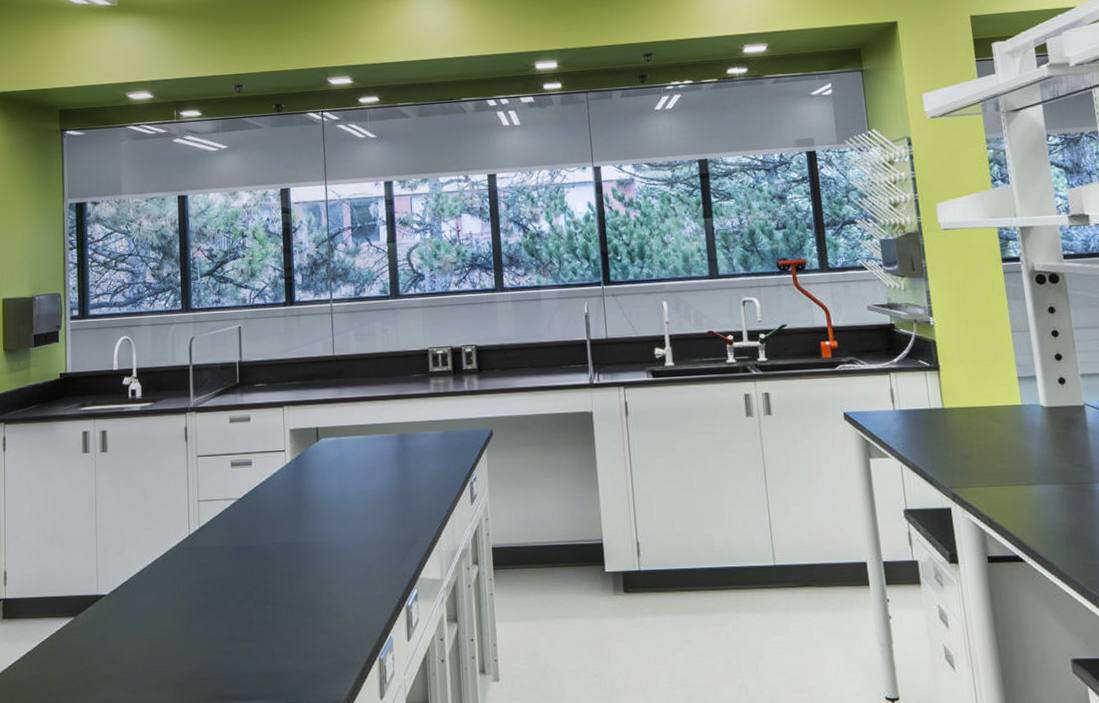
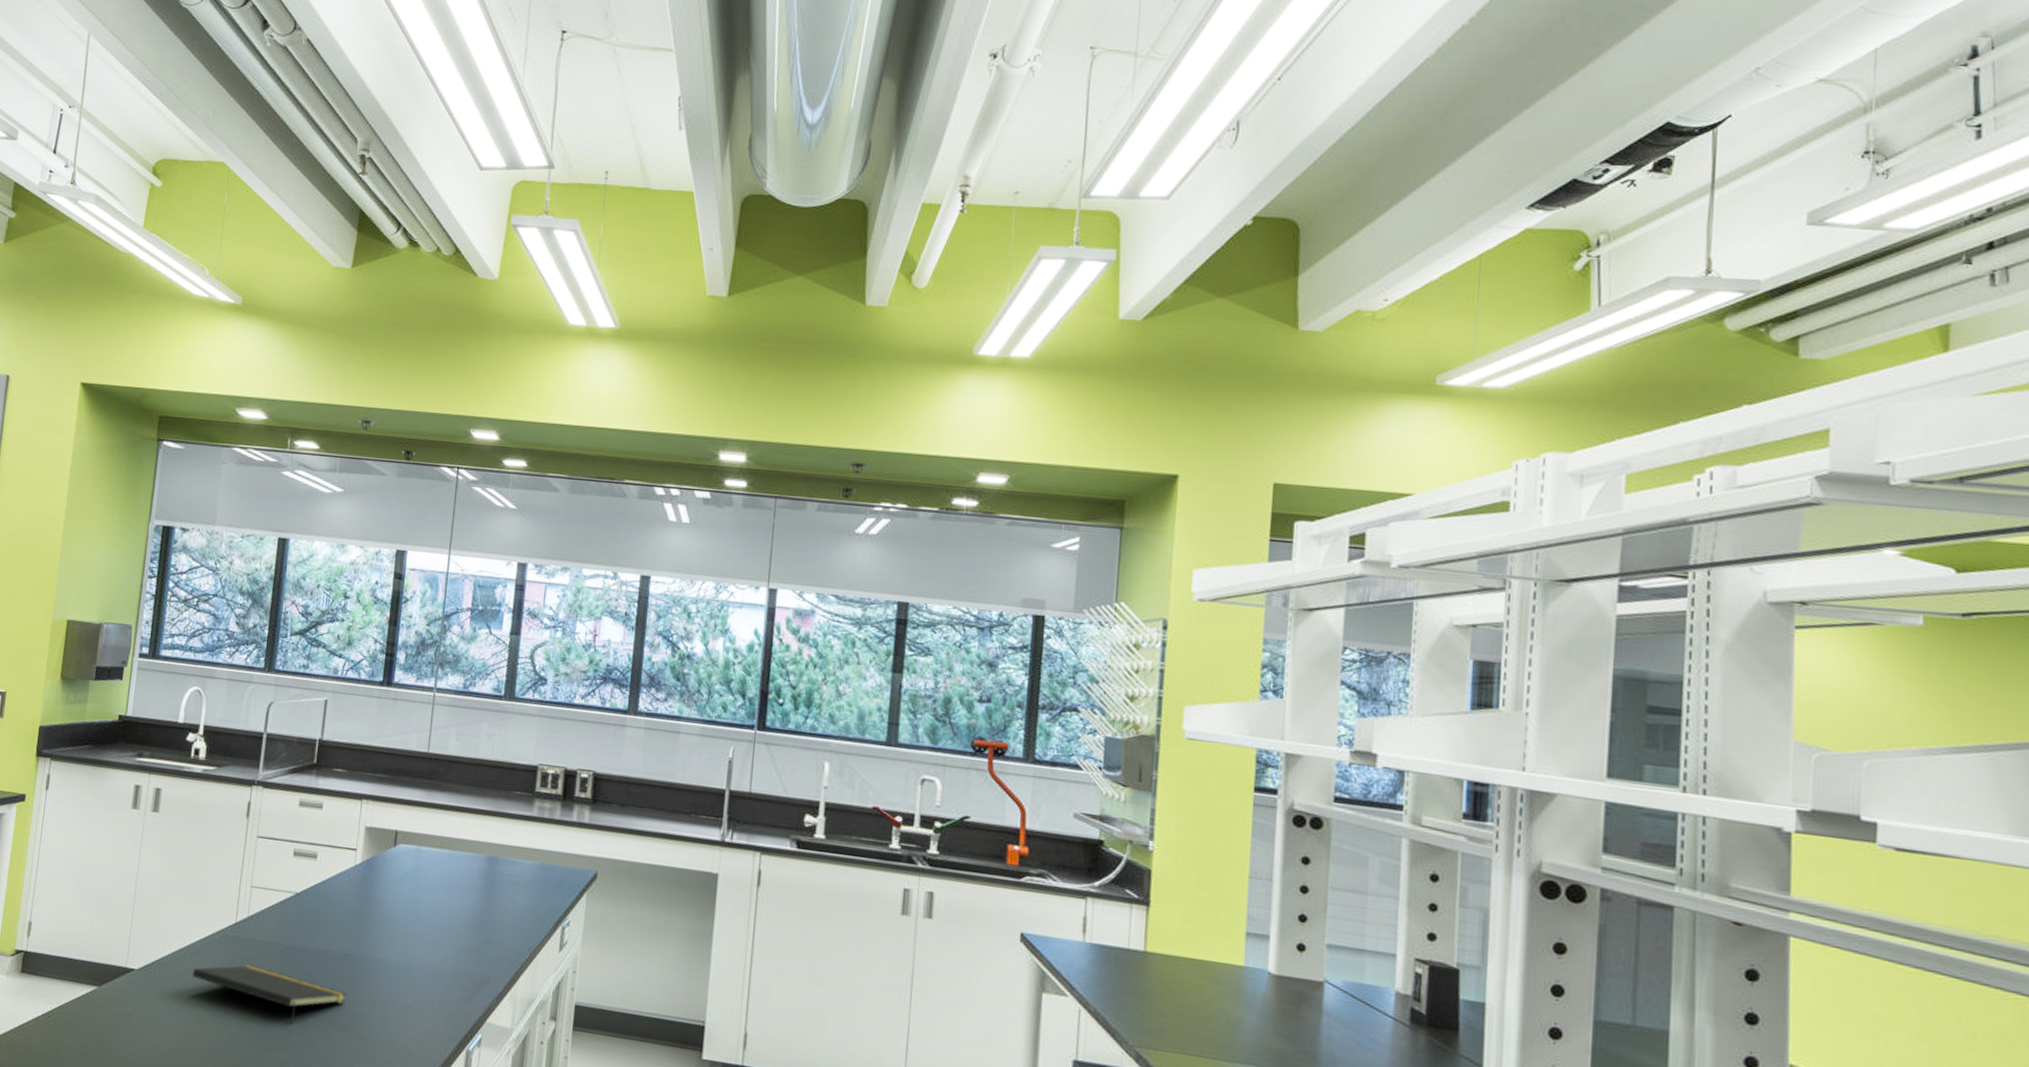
notepad: none [157,570,295,615] -> present [192,965,346,1024]

